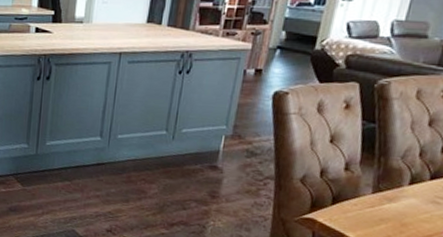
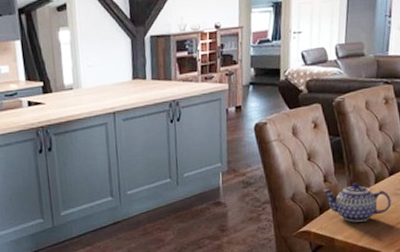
teapot: none [340,178,427,224] -> present [322,182,391,222]

